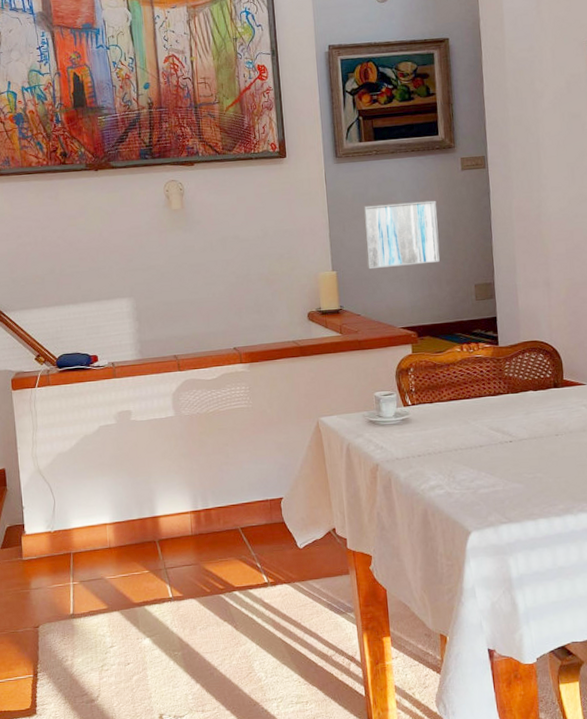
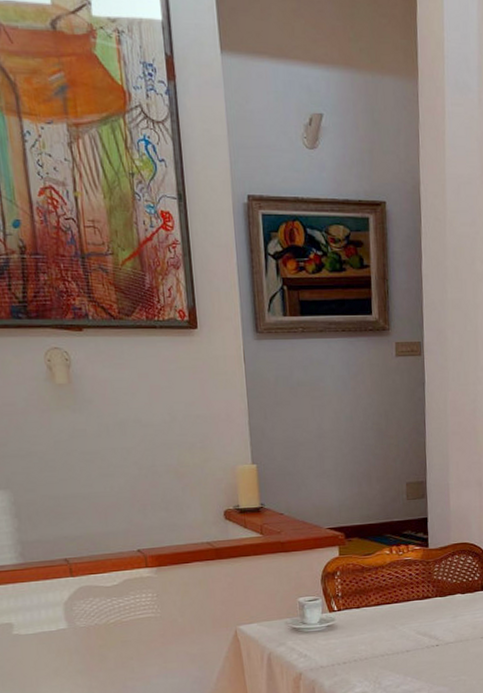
wall art: present [363,200,440,269] -> none [287,388,371,463]

